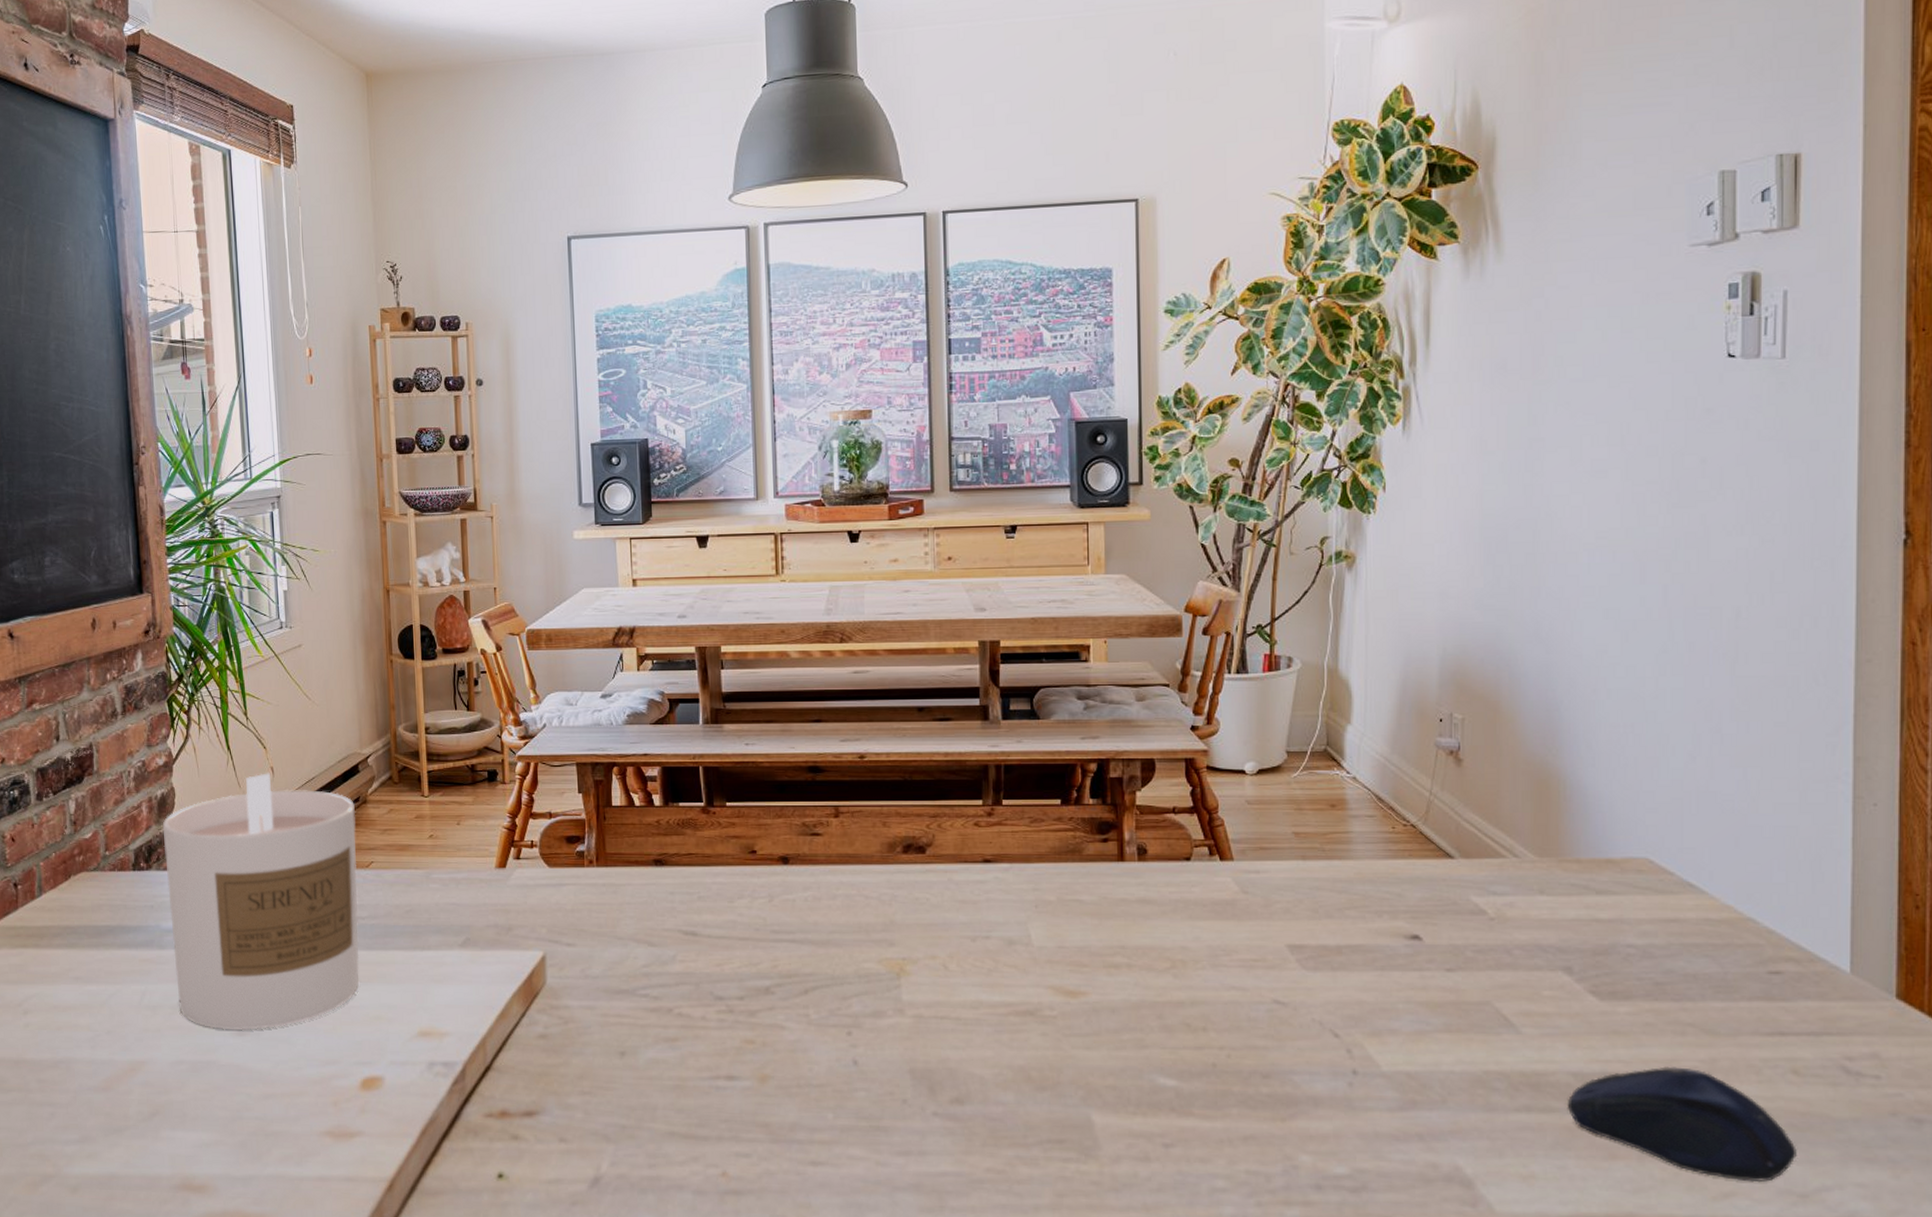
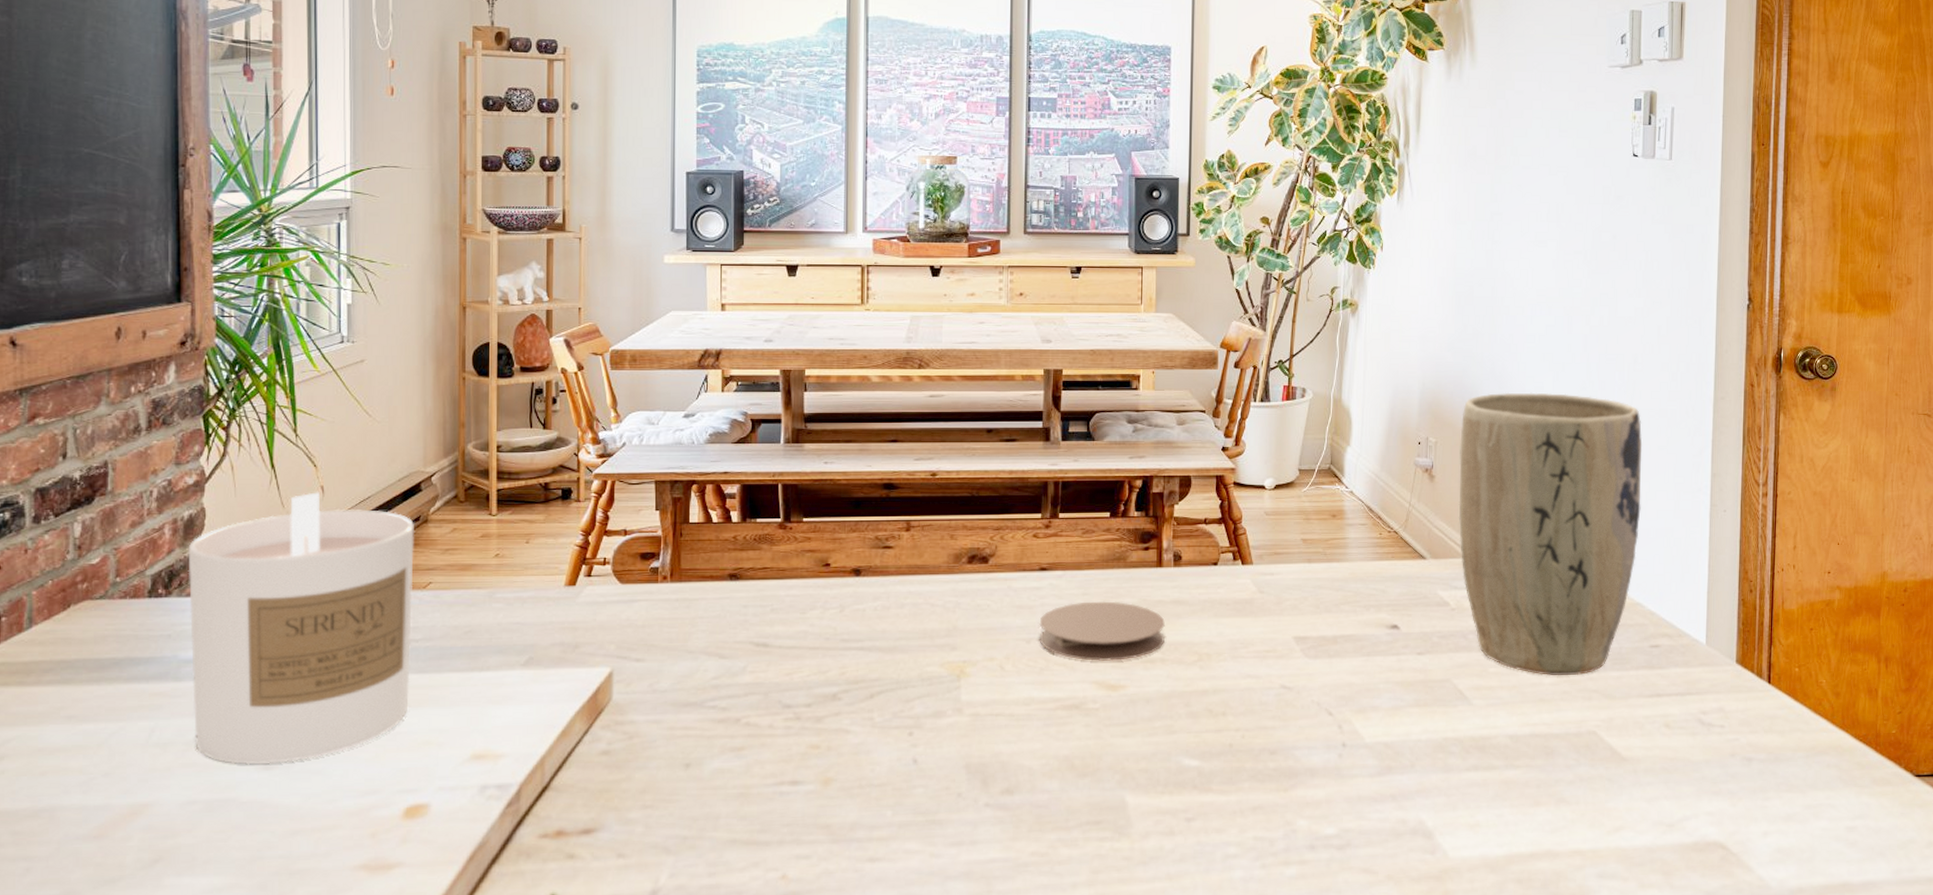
coaster: none [985,898,1130,965] -> present [1039,601,1165,662]
plant pot: none [1495,657,1751,1004] -> present [1458,392,1643,675]
computer mouse: present [1567,1066,1797,1183] -> none [1504,726,1667,817]

